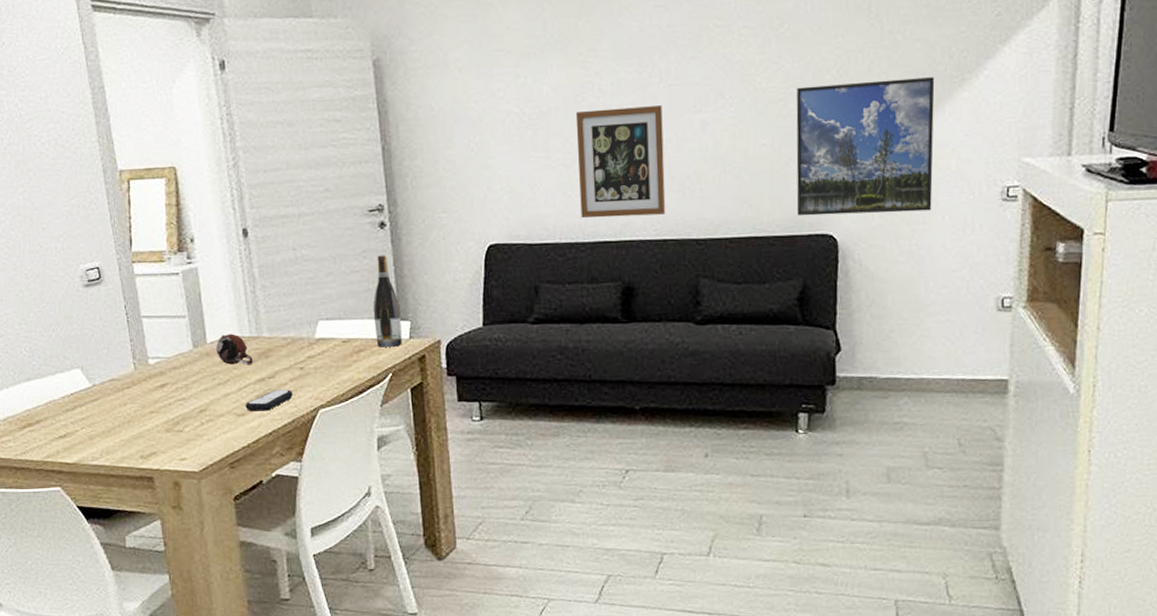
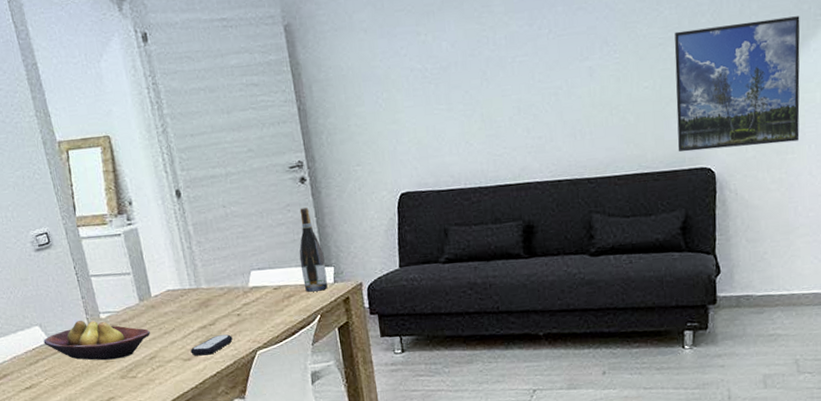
fruit bowl: none [84,364,202,411] -> present [43,320,150,361]
teapot: present [216,333,253,365] -> none [160,287,194,315]
wall art: present [575,105,666,218] -> none [473,55,560,164]

